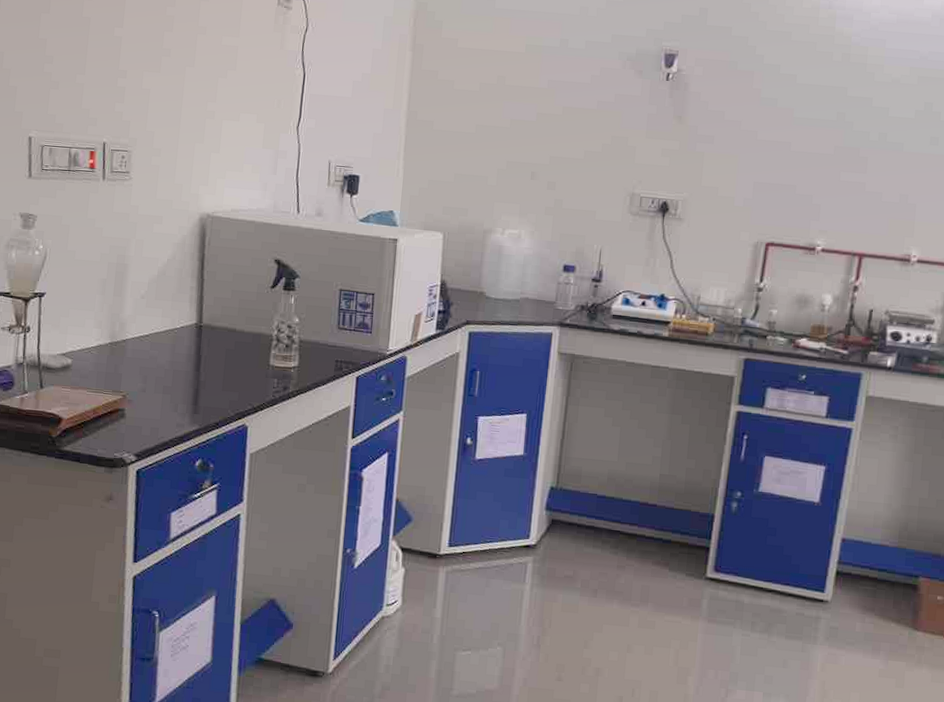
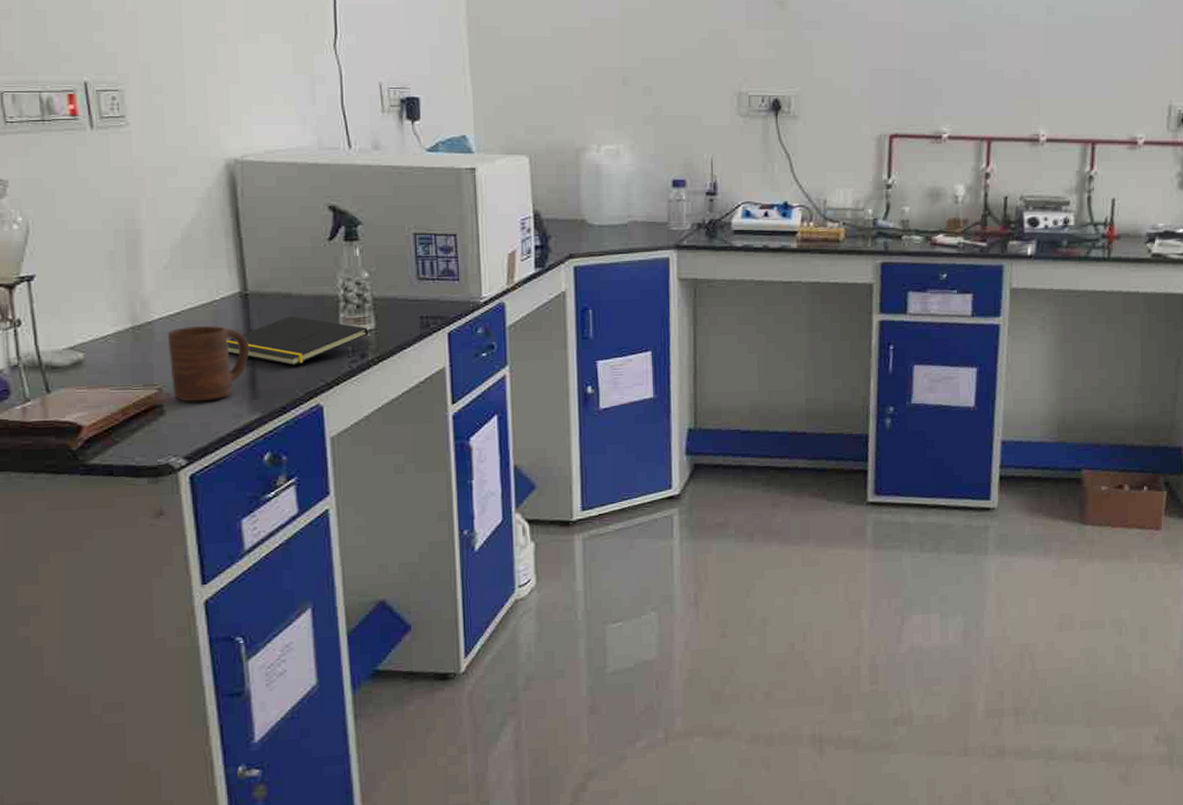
cup: none [134,347,197,410] -> present [167,326,249,402]
notepad: none [179,347,292,390] -> present [226,315,368,366]

